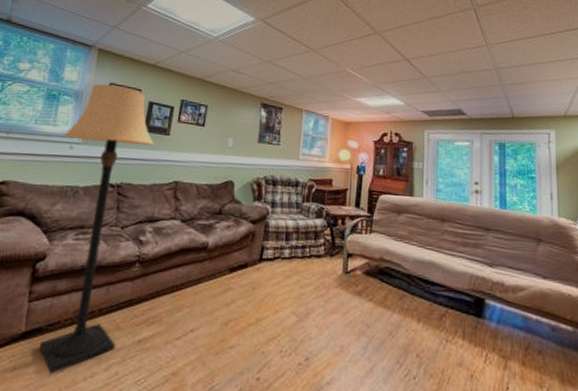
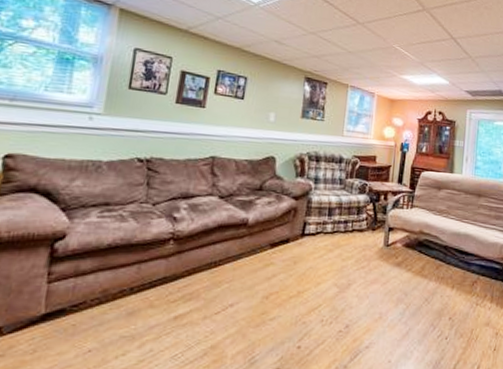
lamp: present [38,84,156,374] -> none [62,48,189,354]

